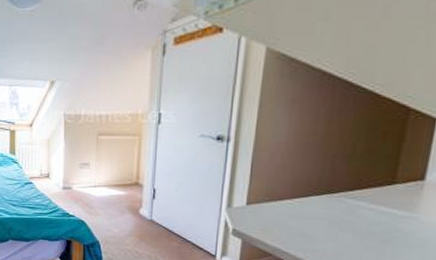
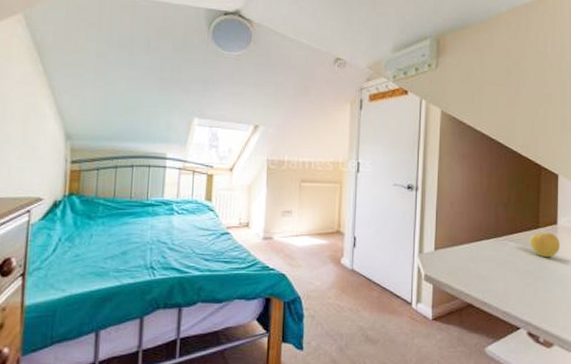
apple: none [377,189,426,219] -> present [529,232,561,258]

